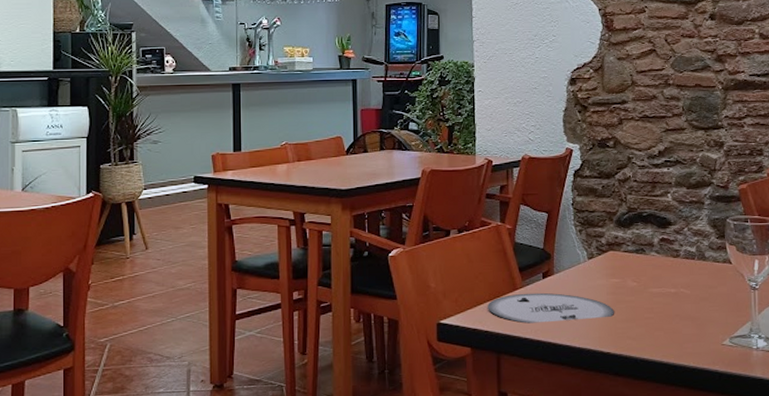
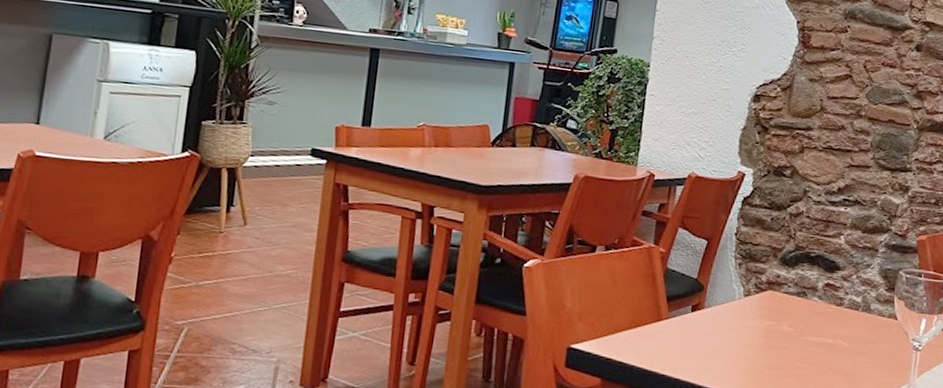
plate: present [488,292,614,324] -> none [626,325,764,363]

